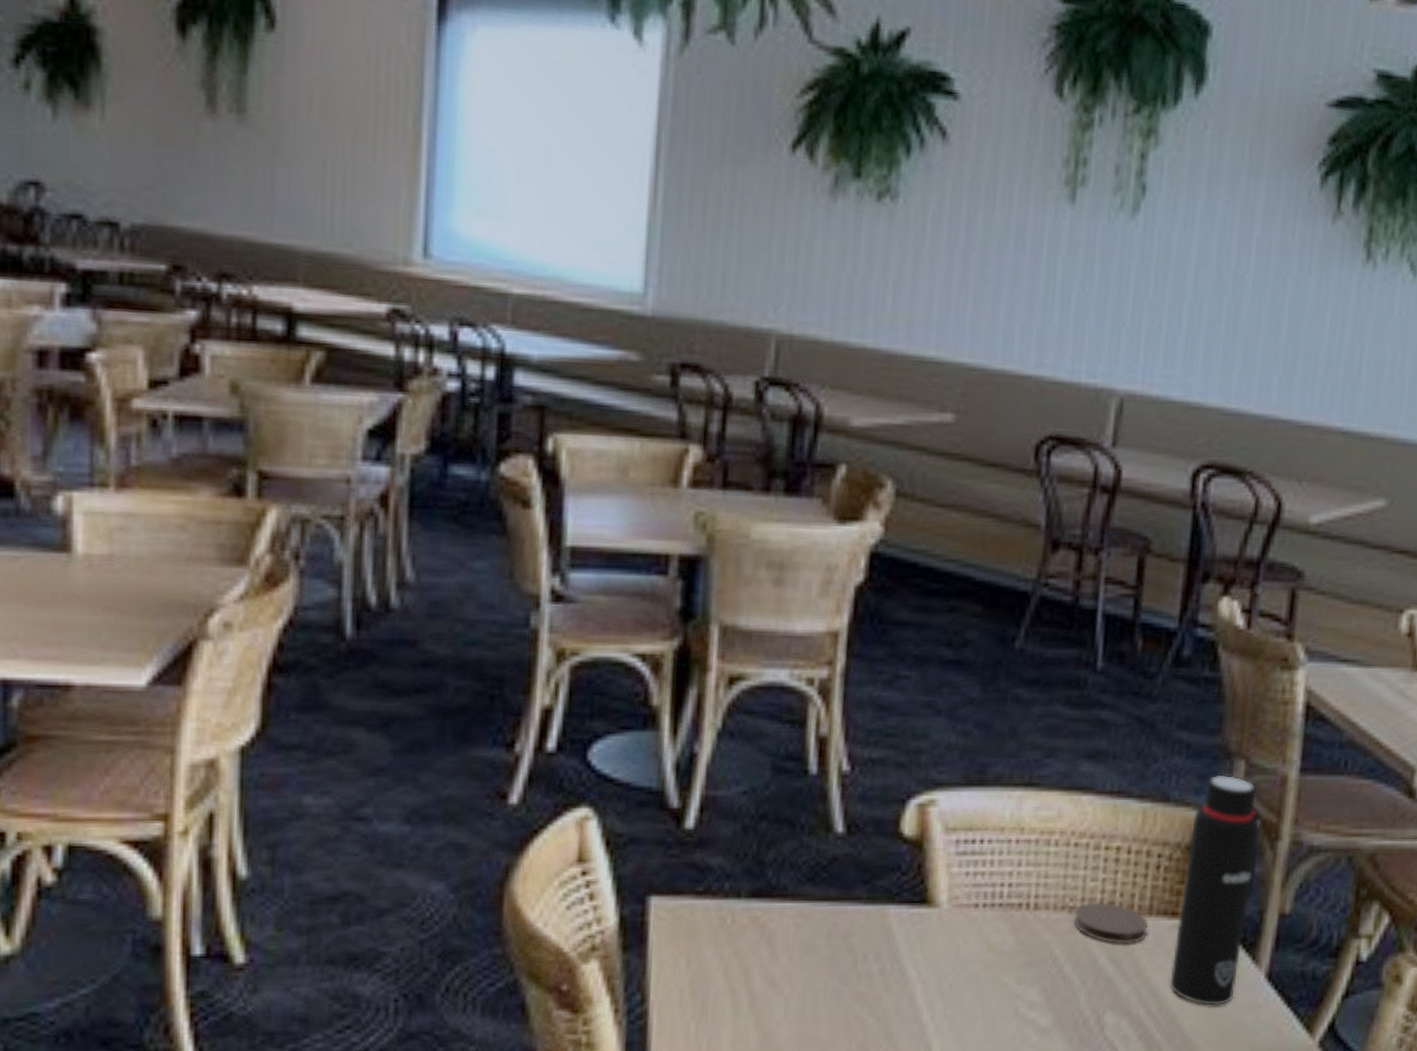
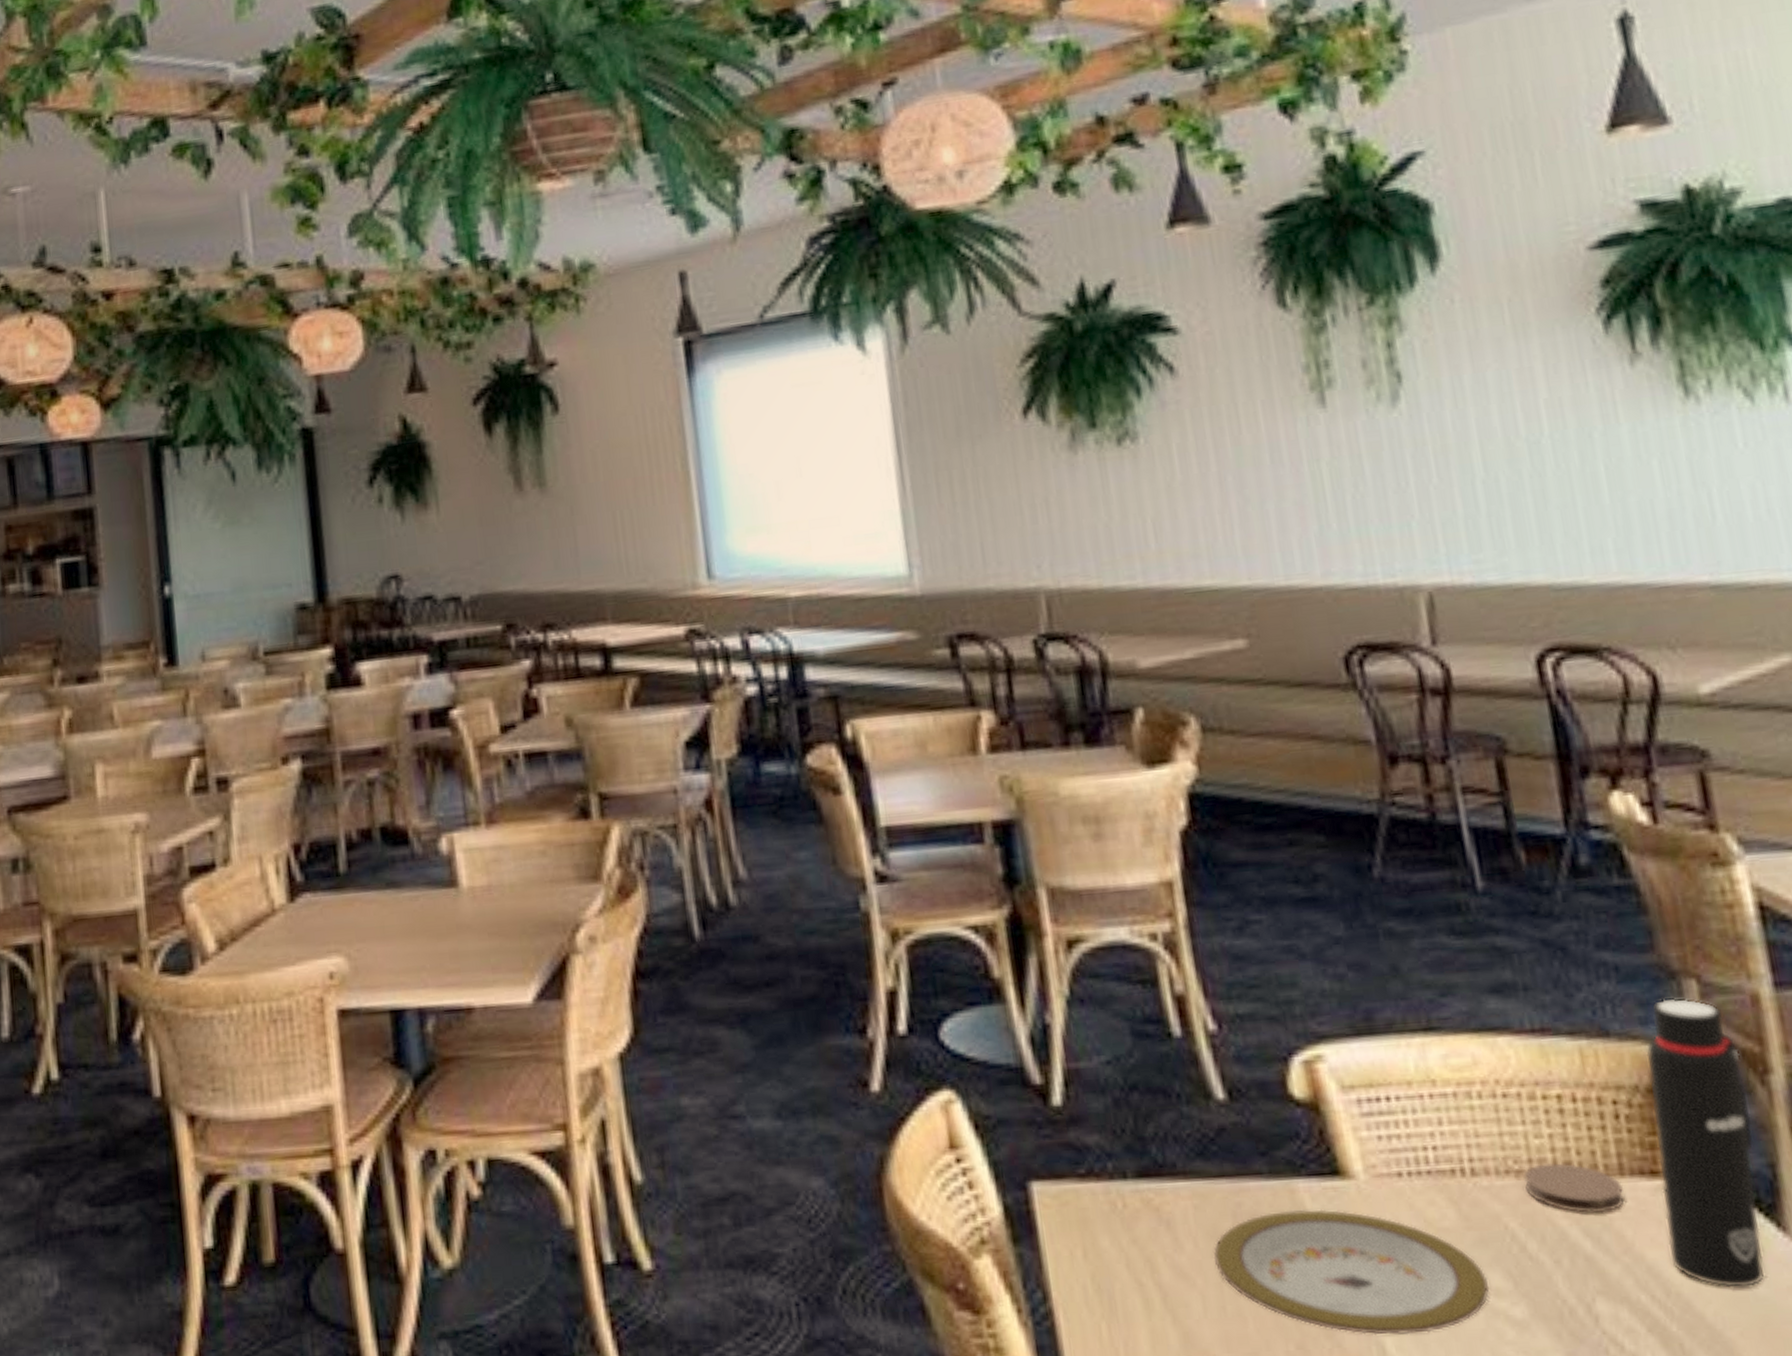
plate: none [803,932,1027,1038] -> present [1213,1209,1490,1335]

